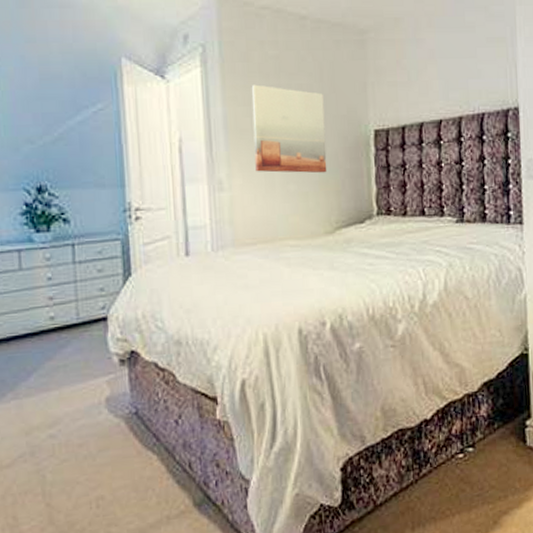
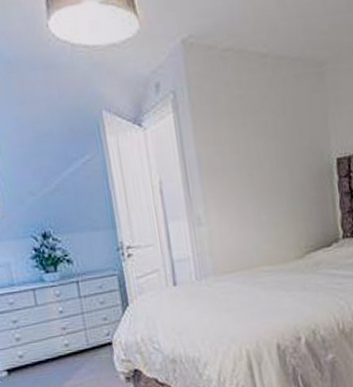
wall art: present [251,84,327,173] -> none [220,124,295,207]

